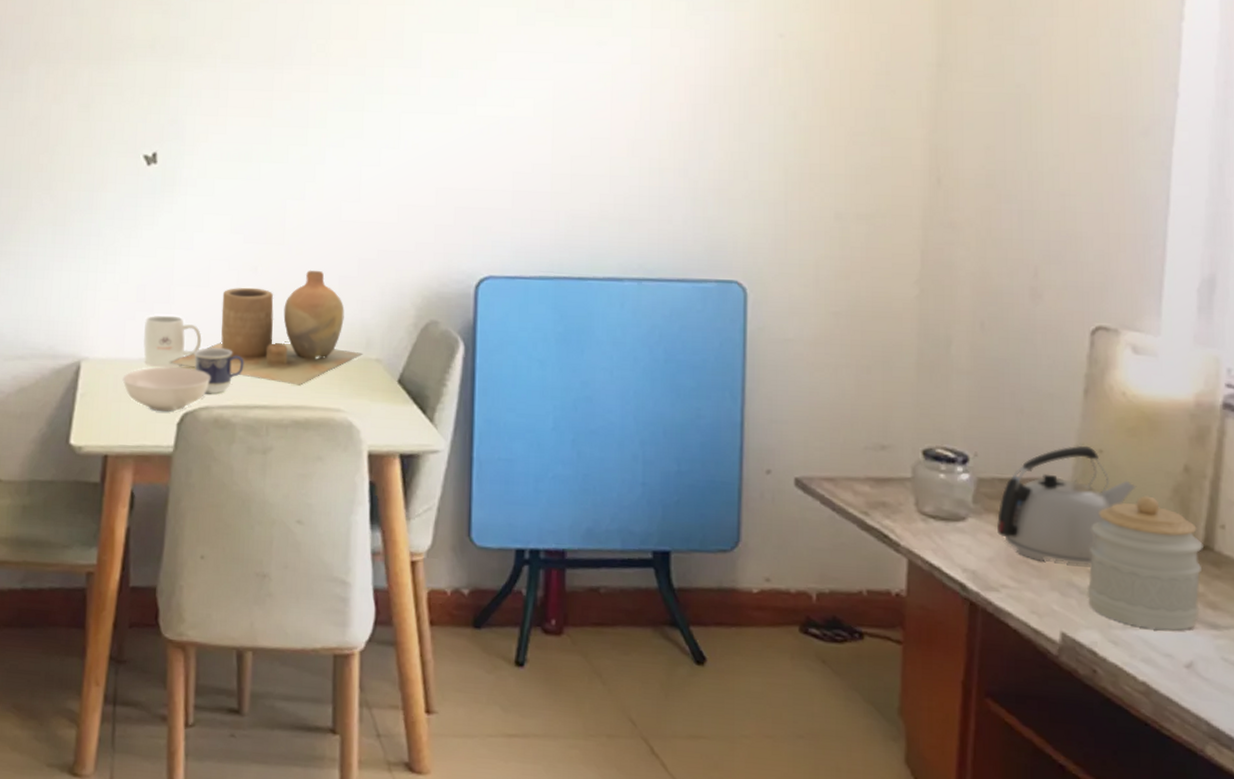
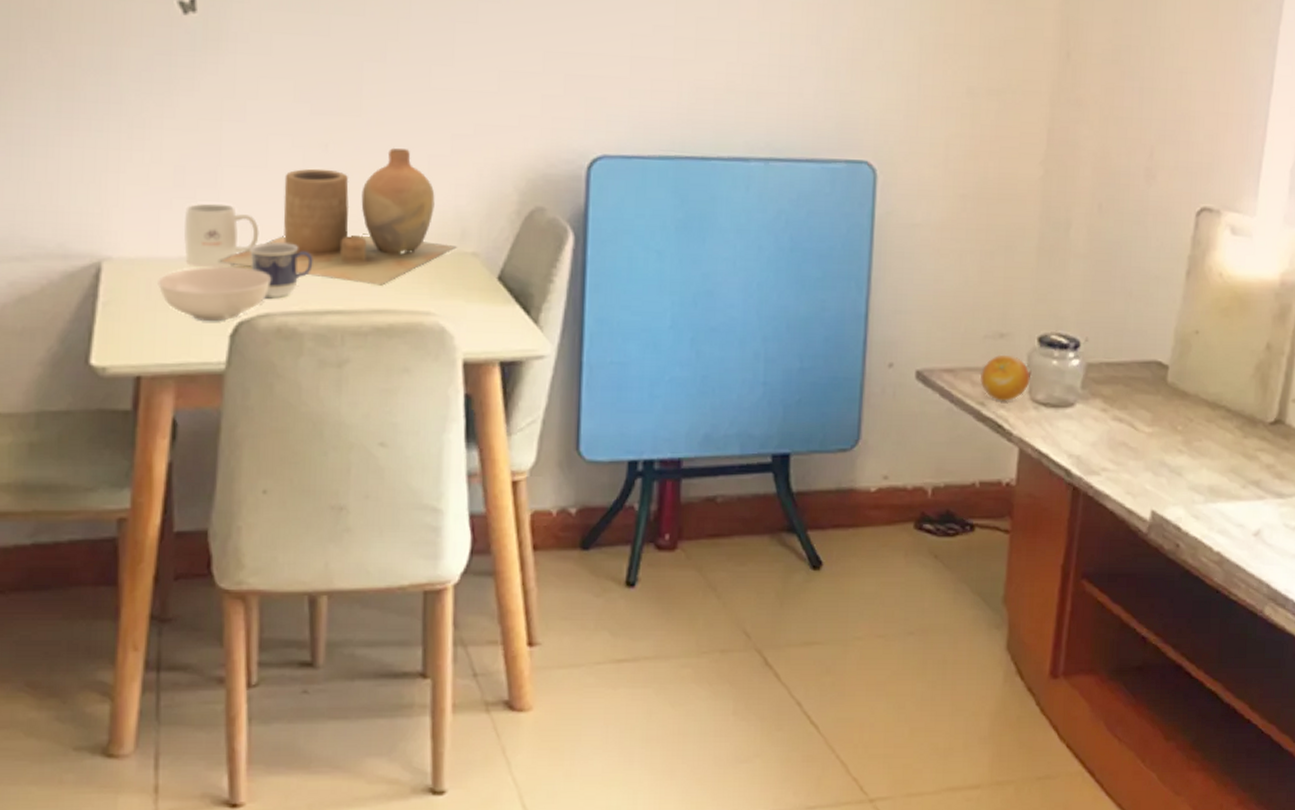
fruit: none [861,466,916,512] -> present [979,354,1030,401]
kettle: present [997,445,1137,565] -> none [1102,327,1225,444]
jar: present [1087,495,1203,632] -> none [1176,374,1277,503]

